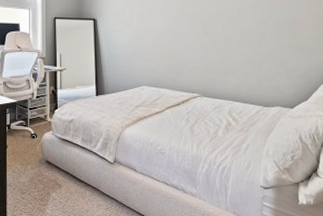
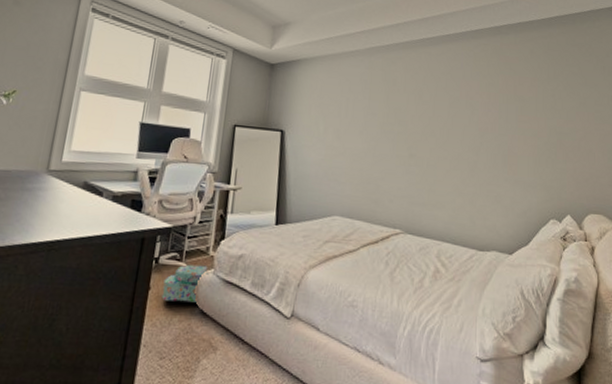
backpack: none [16,128,49,156] -> present [161,264,209,304]

